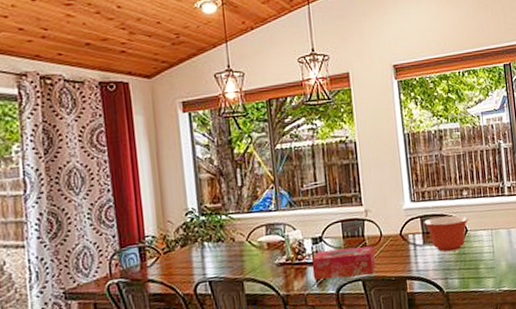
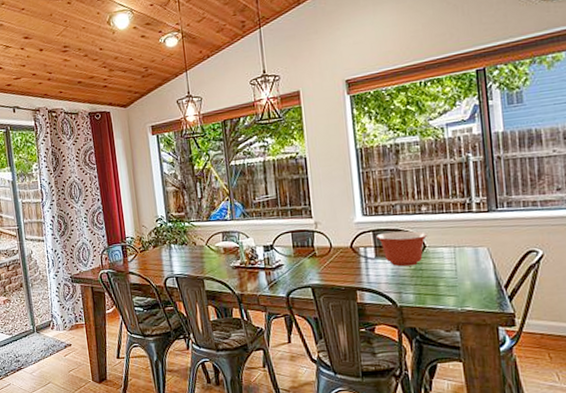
tissue box: present [312,246,376,280] -> none [264,256,325,284]

